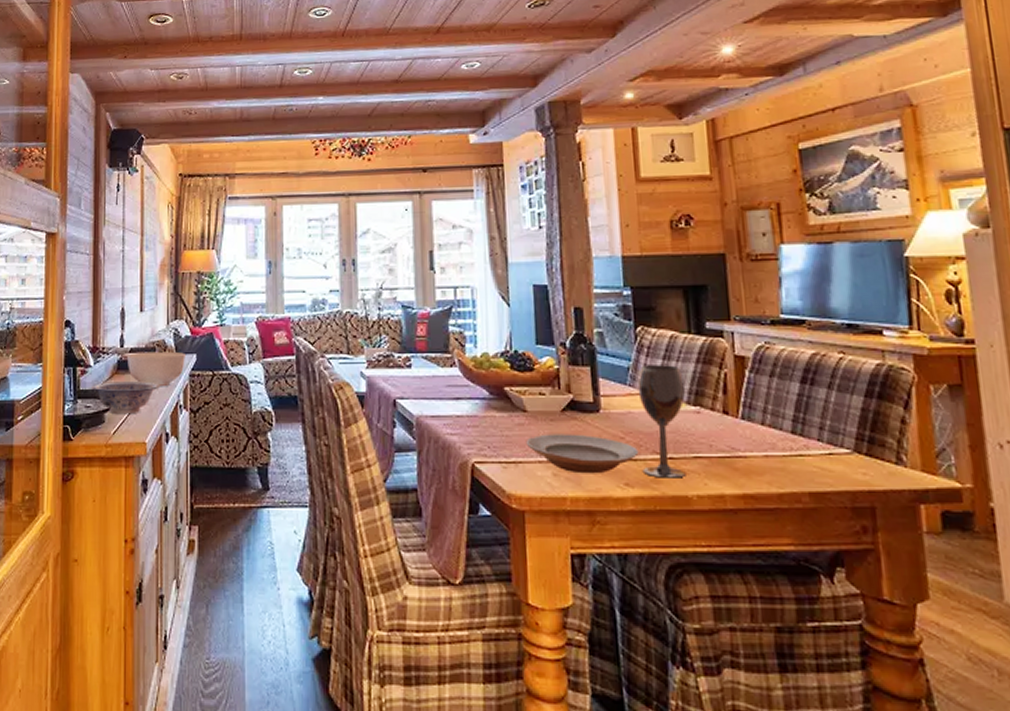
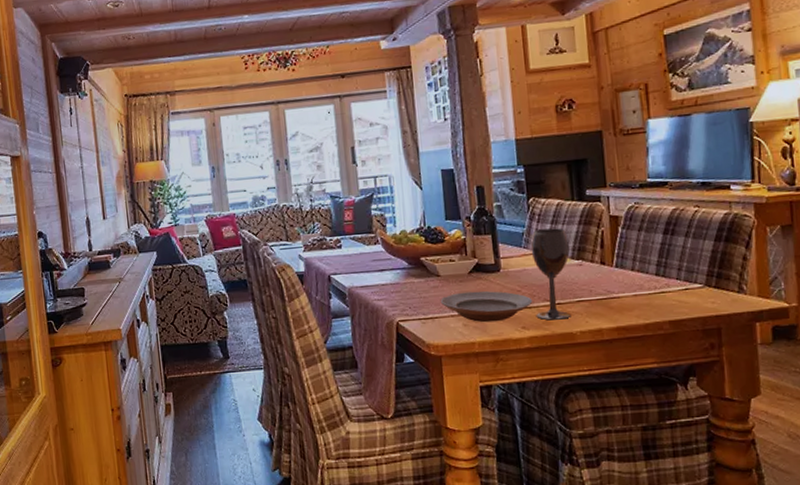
bowl: present [92,381,160,415] -> none [68,278,127,308]
bowl: present [126,351,185,387] -> none [95,251,147,282]

